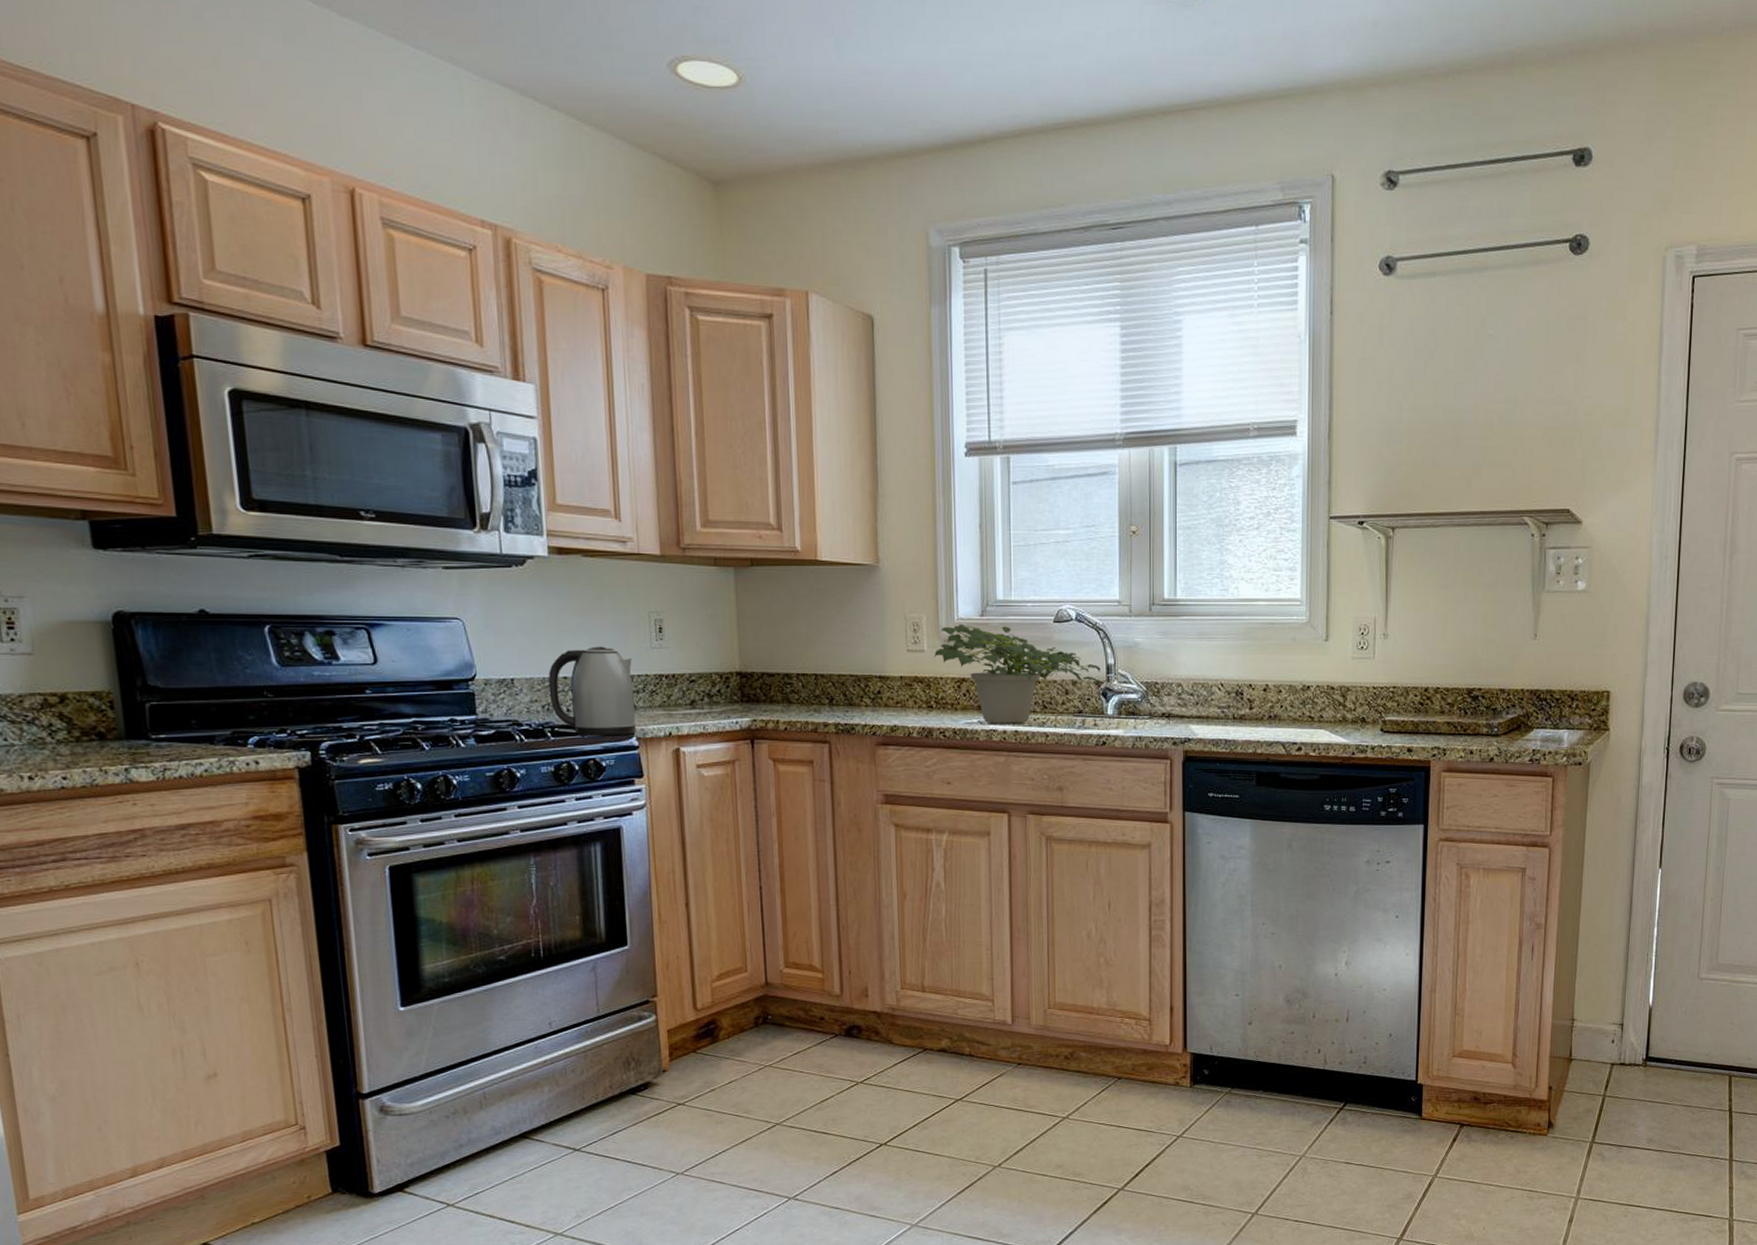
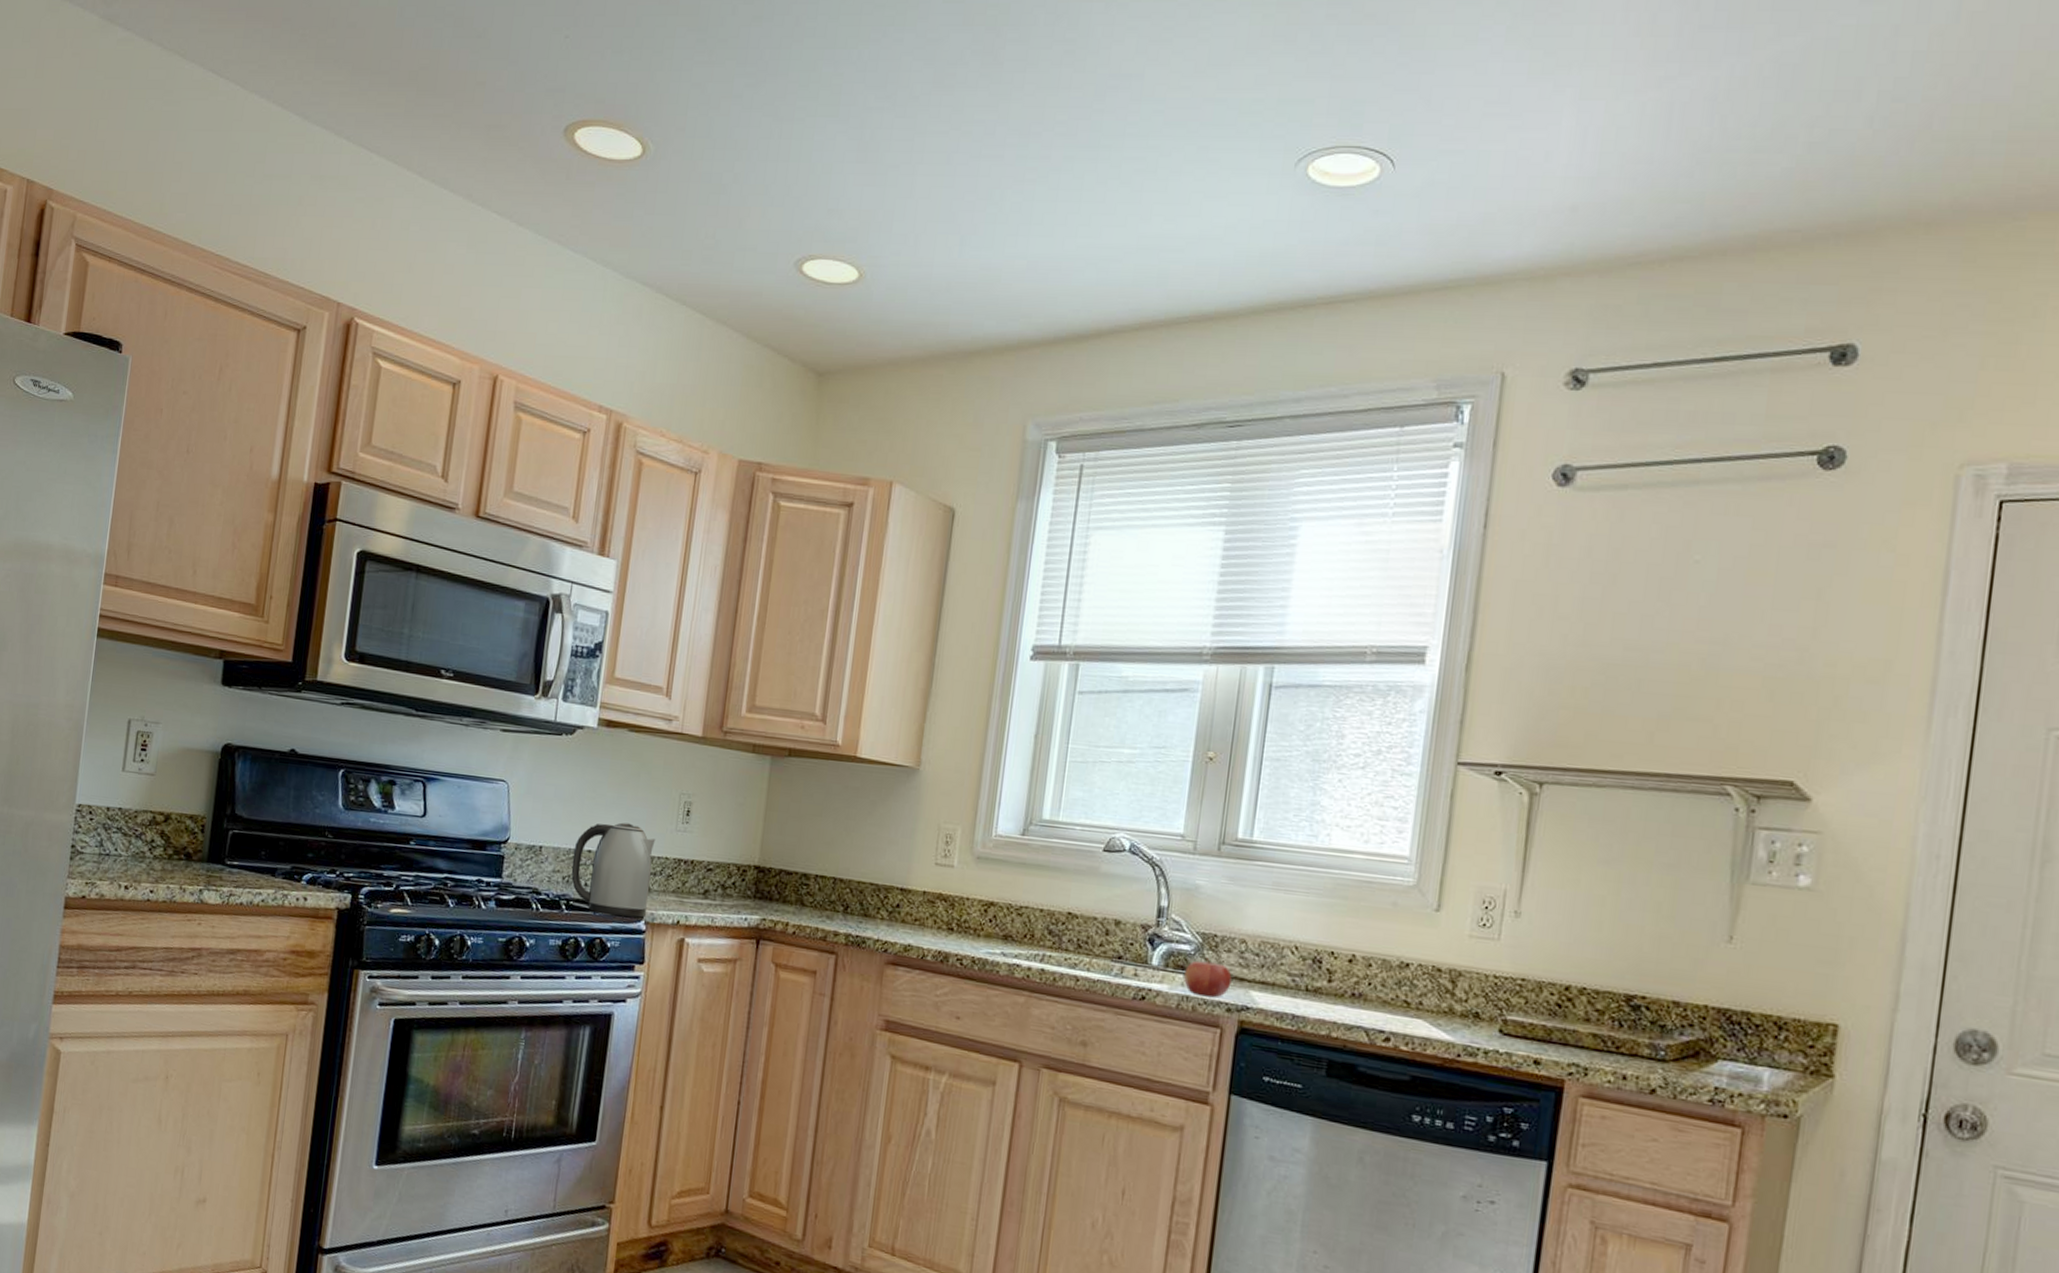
potted plant: present [934,623,1100,724] -> none [964,841,1150,962]
fruit: none [1135,702,1174,735] -> present [1184,957,1232,999]

